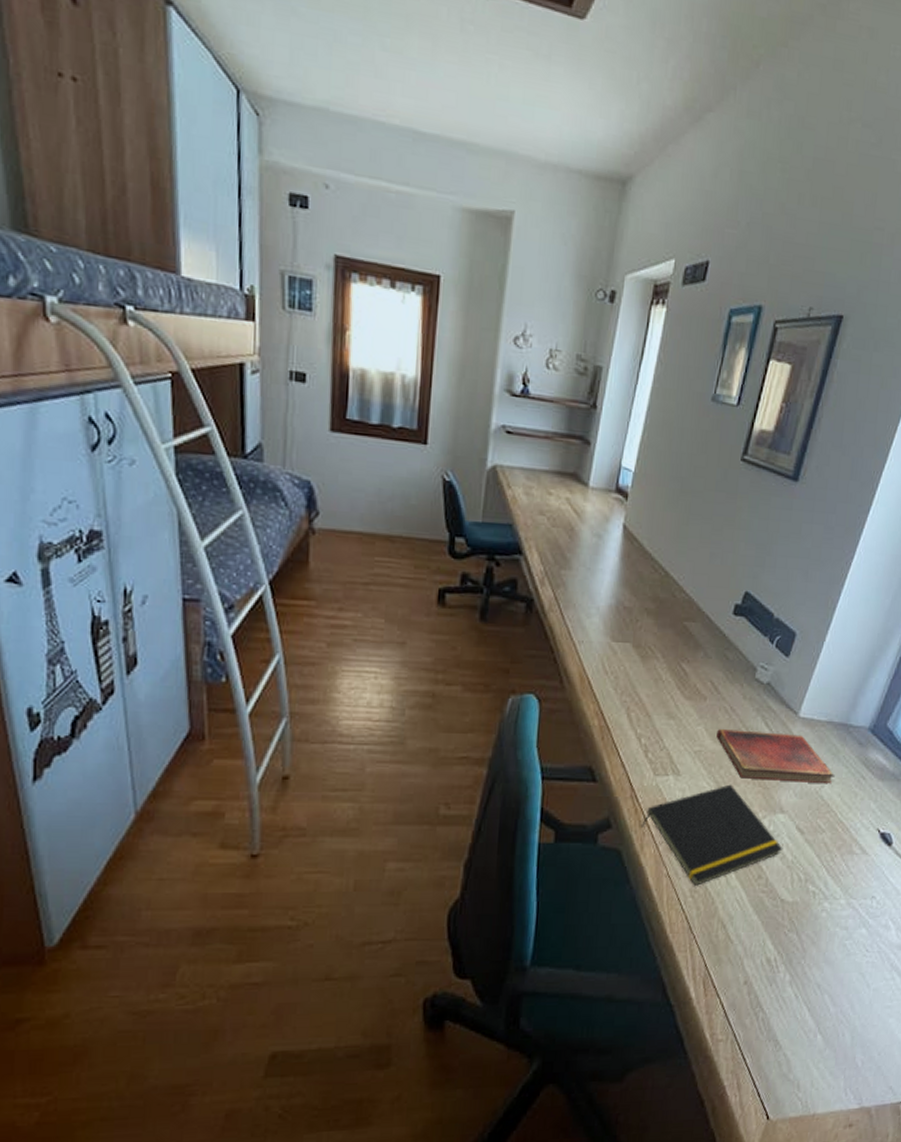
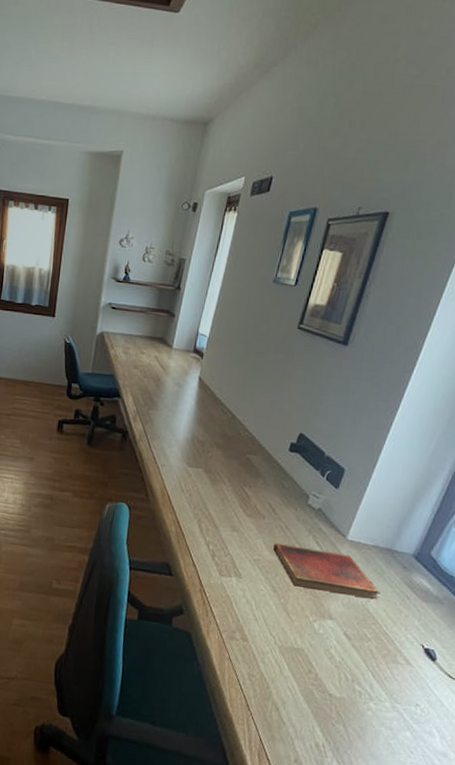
notepad: present [641,784,783,886] -> none [208,589,332,671]

